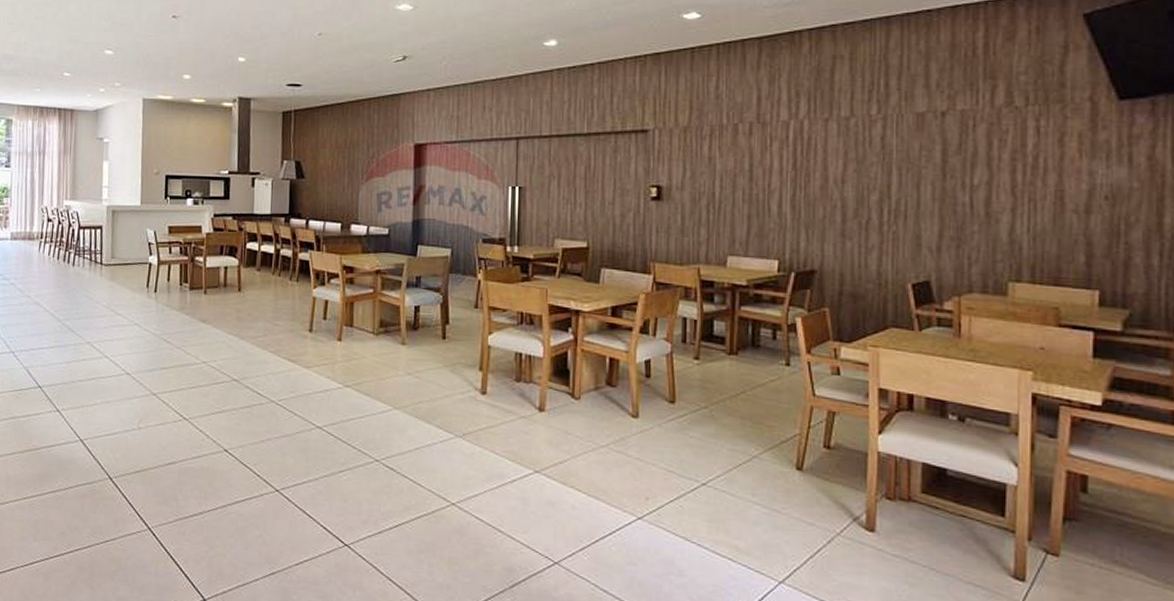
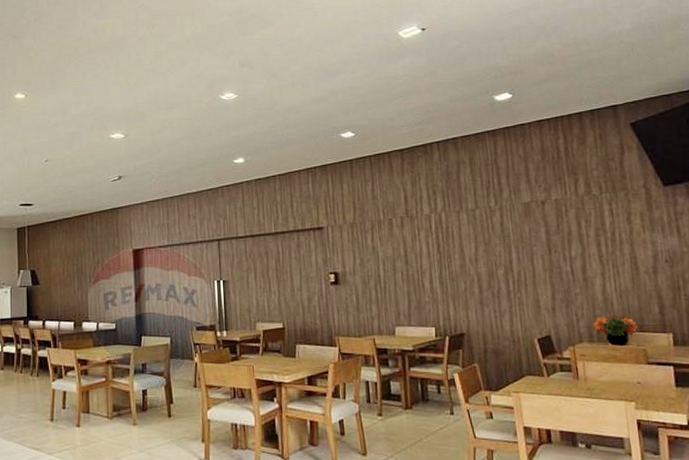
flower arrangement: none [991,260,1051,302] -> present [594,314,637,347]

